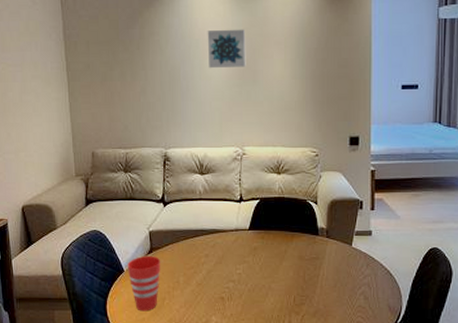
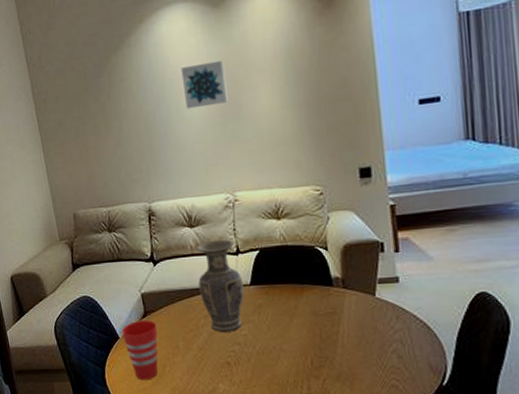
vase: none [203,187,242,270] -> present [197,239,244,332]

